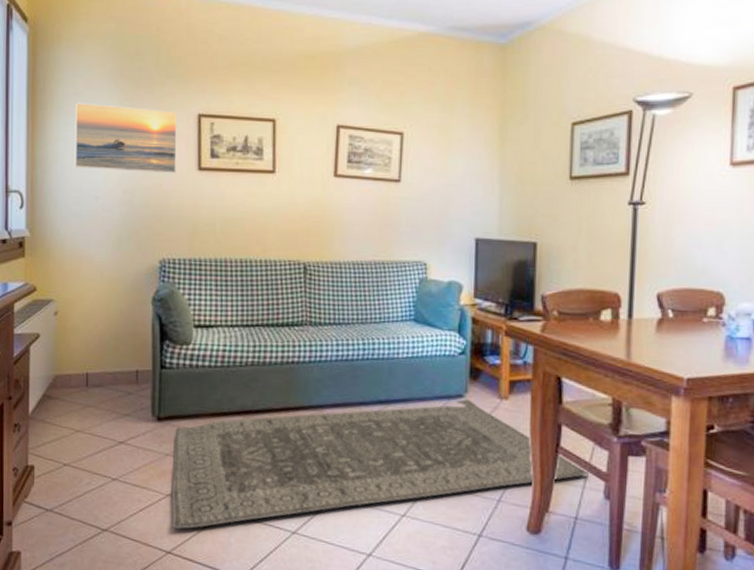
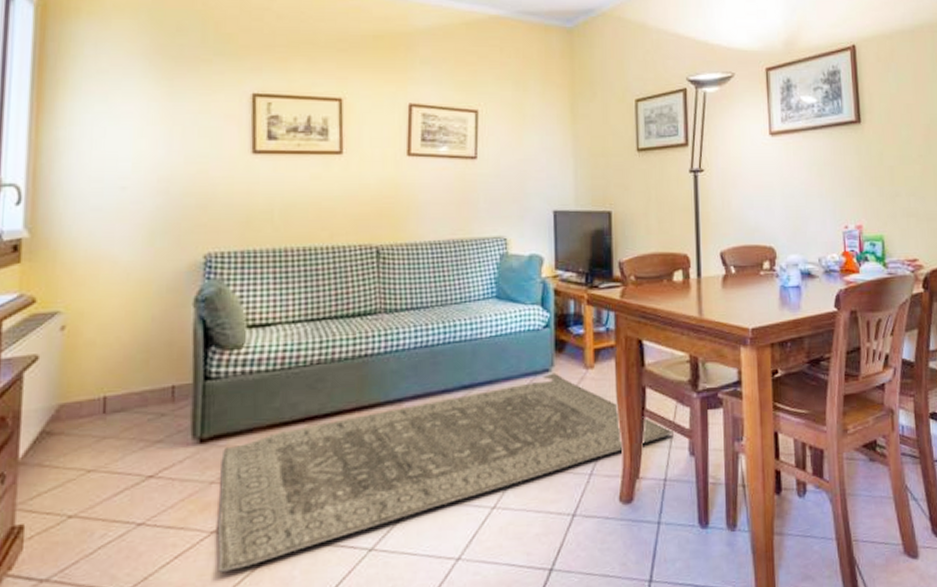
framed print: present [74,102,177,173] -> none [94,81,228,157]

